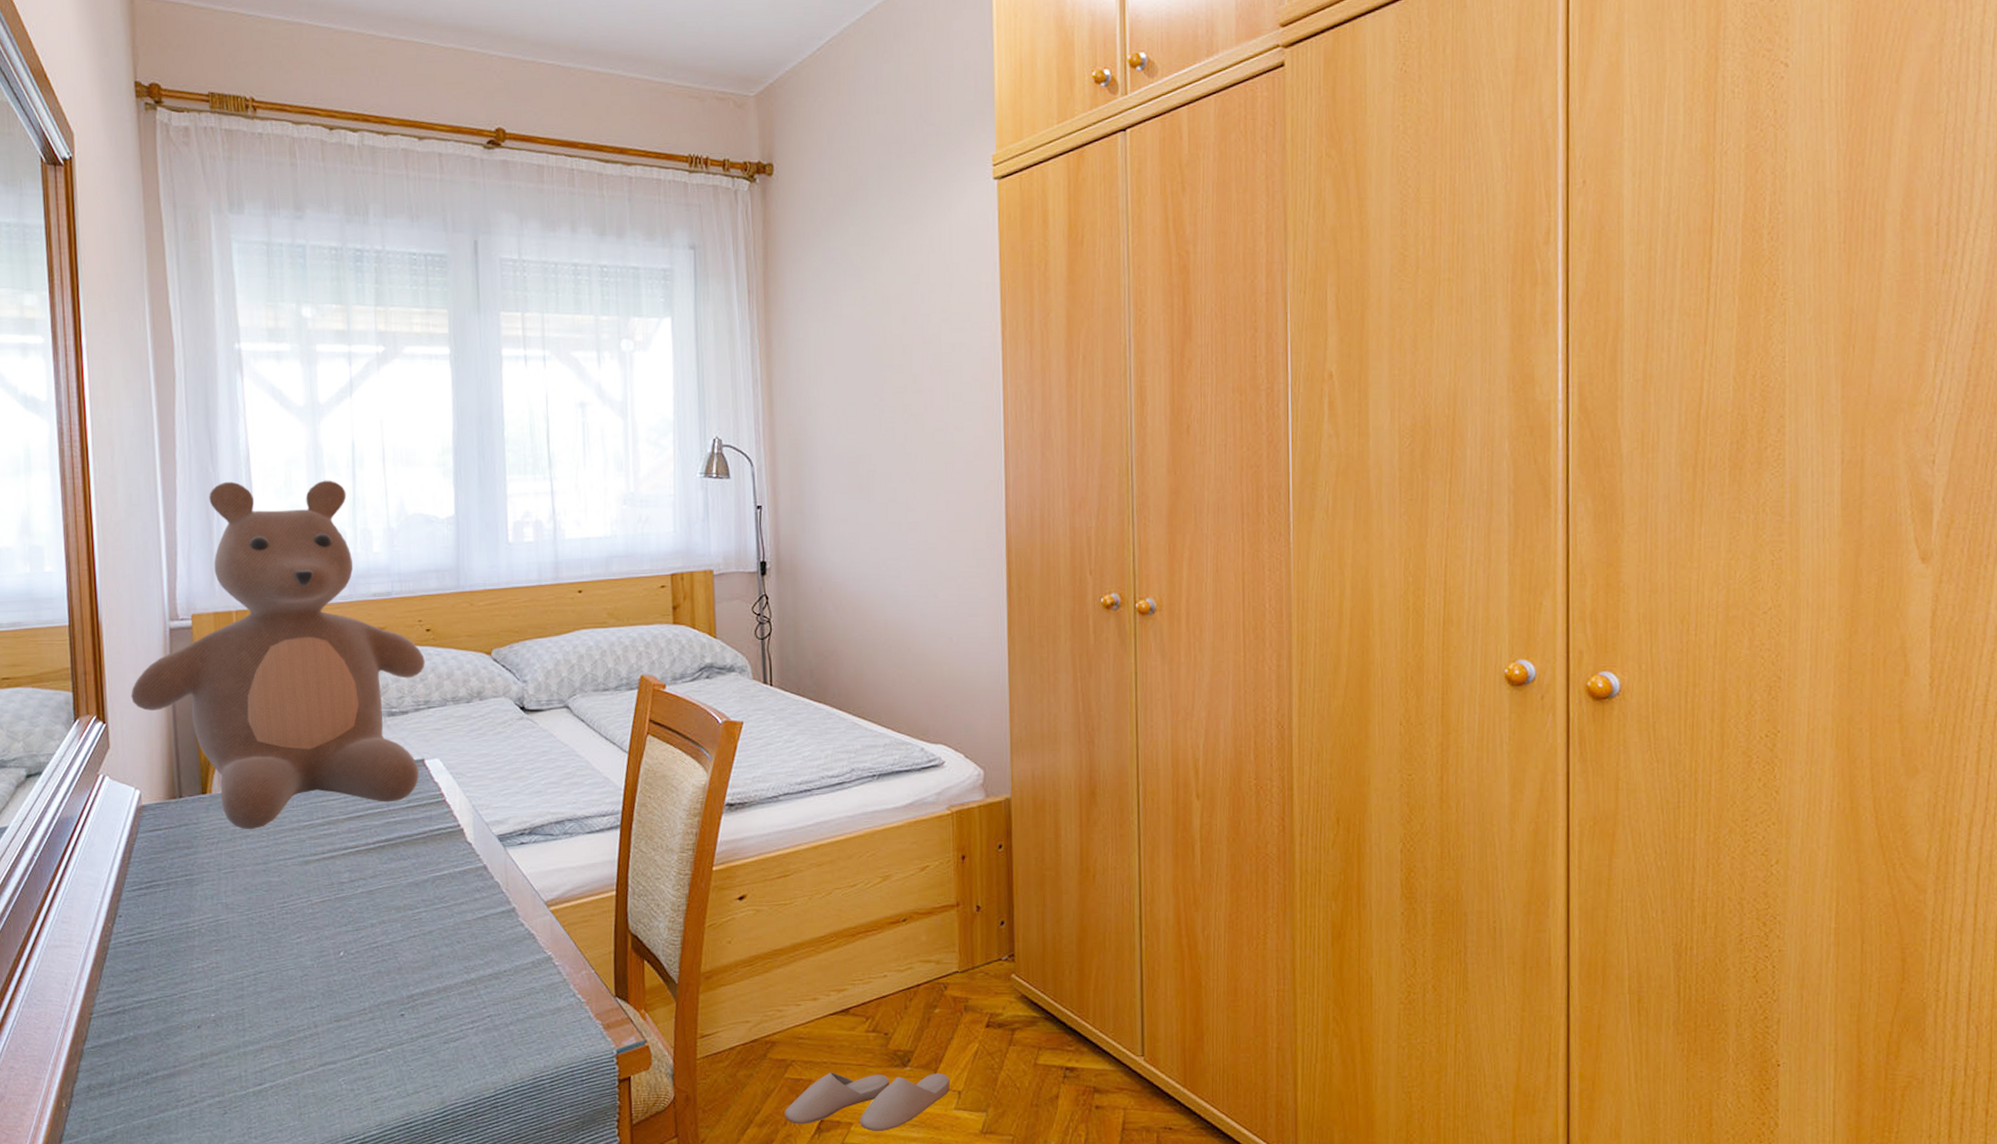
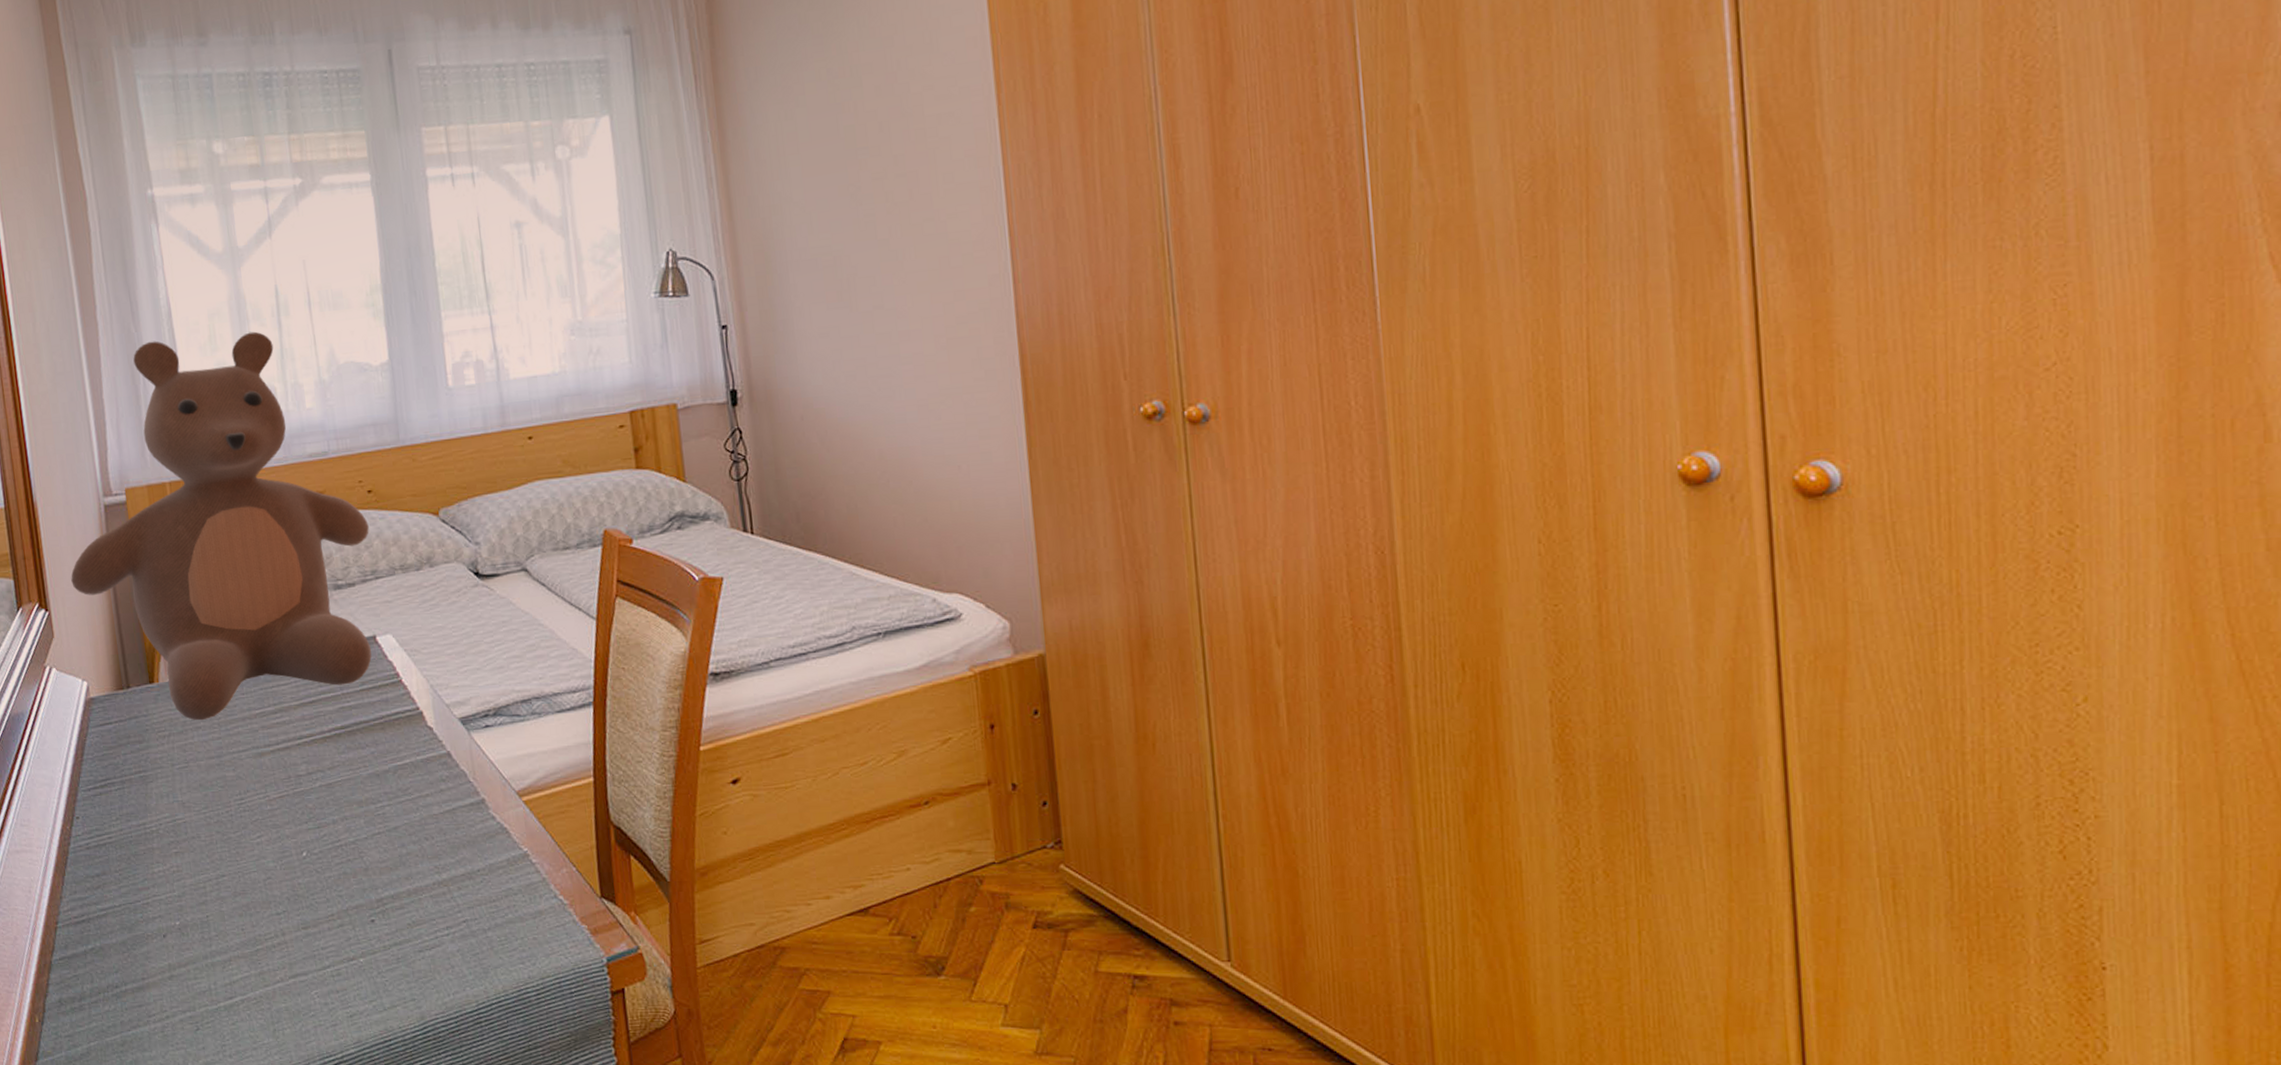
slippers: present [785,1072,950,1132] -> none [801,982,994,1052]

